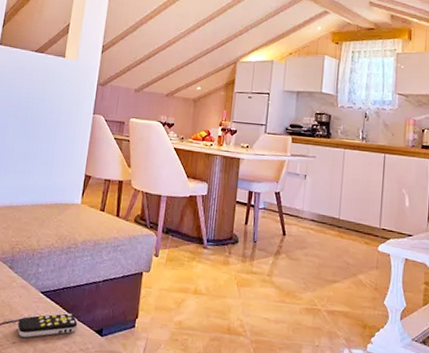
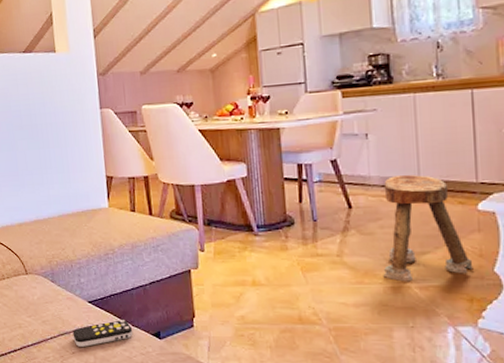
stool: none [301,213,370,306] -> present [383,175,473,282]

